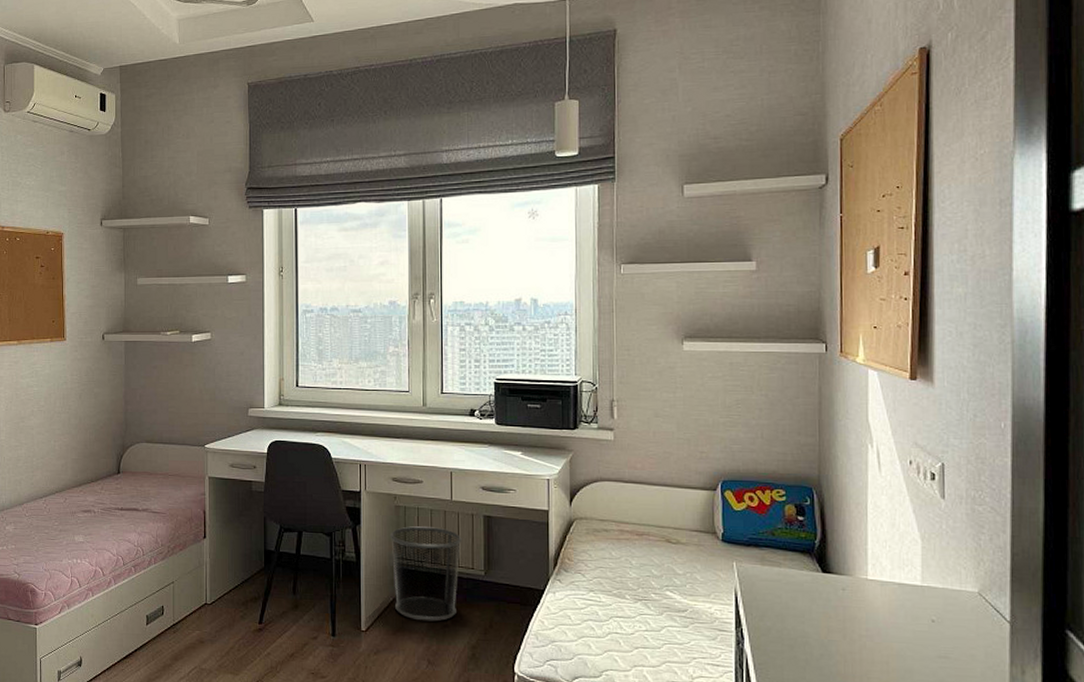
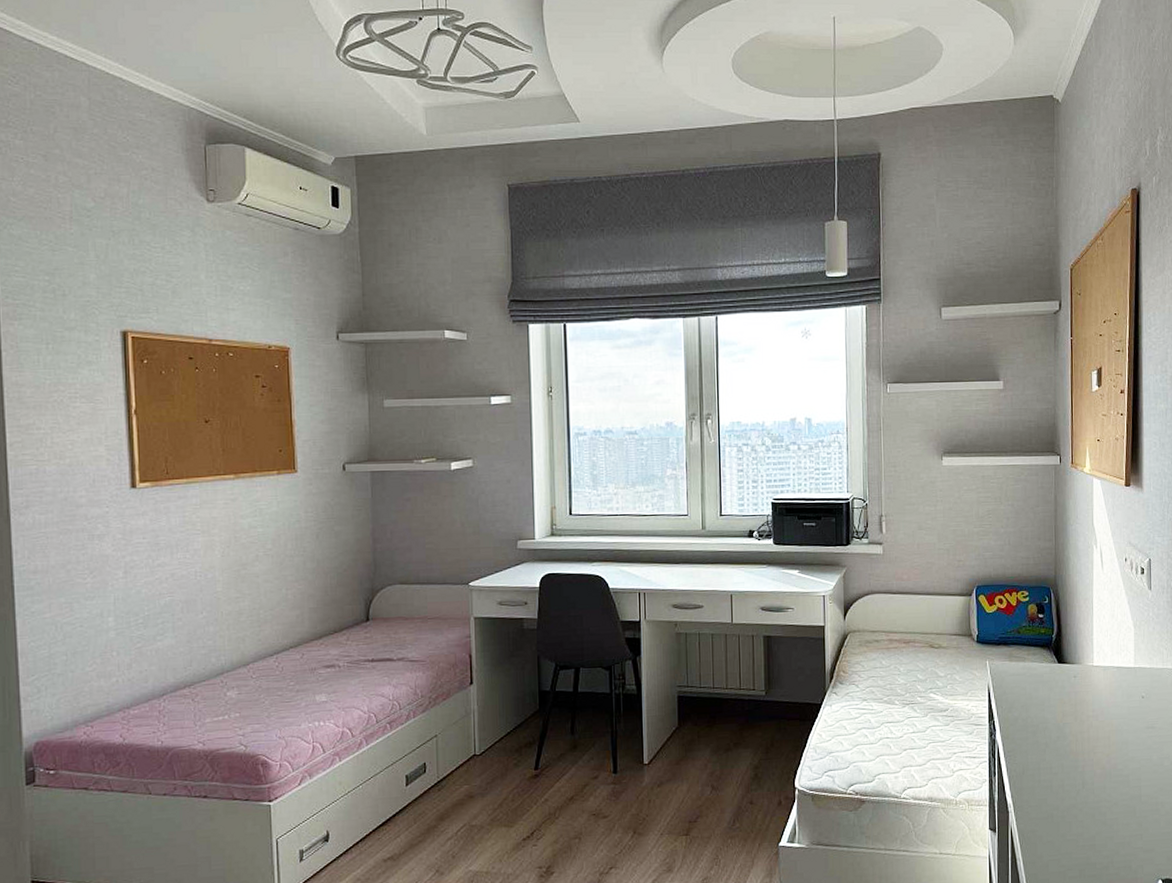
waste bin: present [389,526,462,622] -> none [671,651,743,747]

